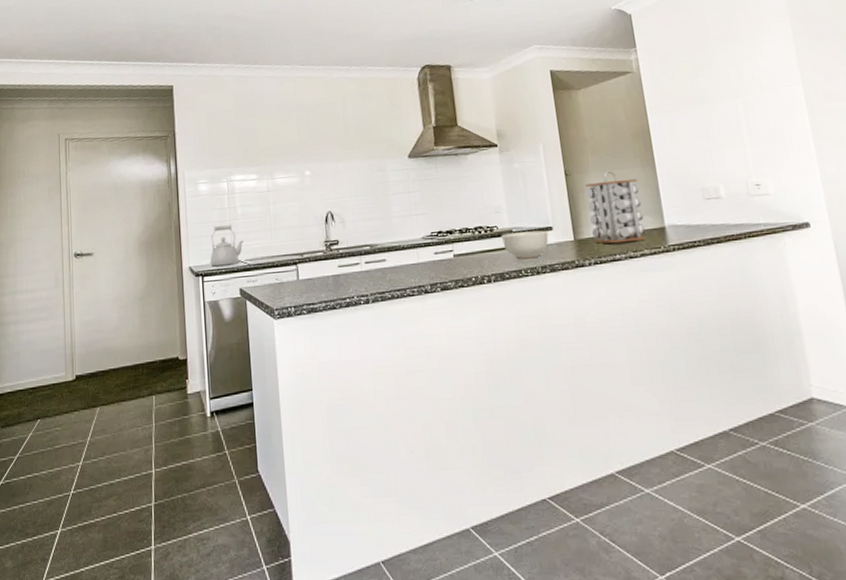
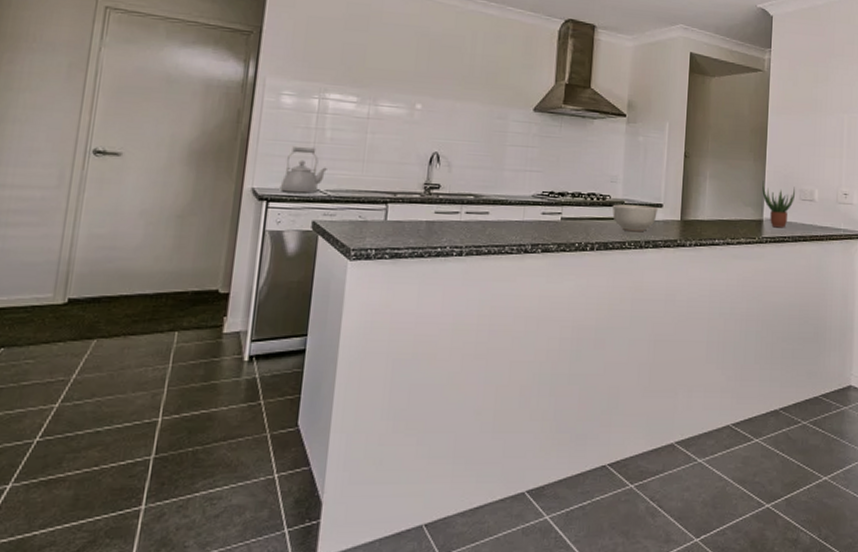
spice rack: present [585,170,648,245] -> none [698,159,749,230]
potted plant: none [656,186,698,234] -> present [762,181,796,228]

